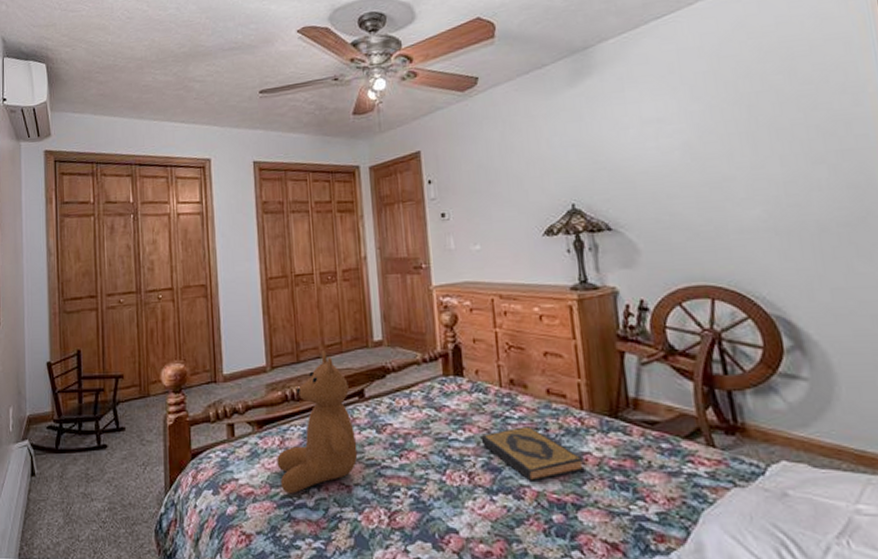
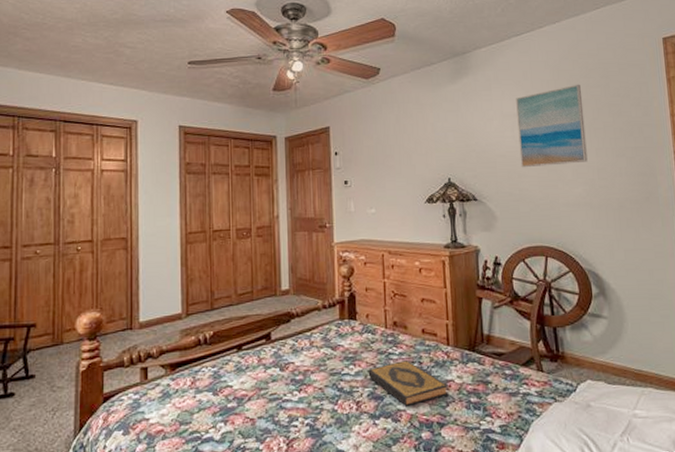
teddy bear: present [277,351,358,494] -> none [187,299,262,430]
wall art: none [659,72,768,187] -> present [516,84,588,168]

